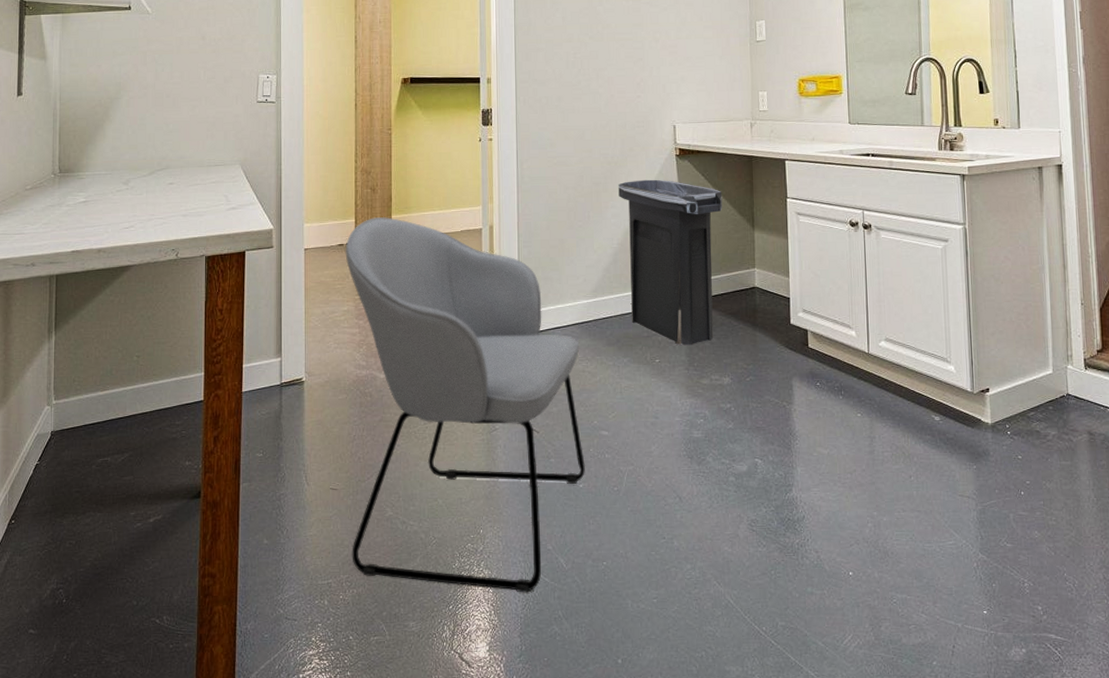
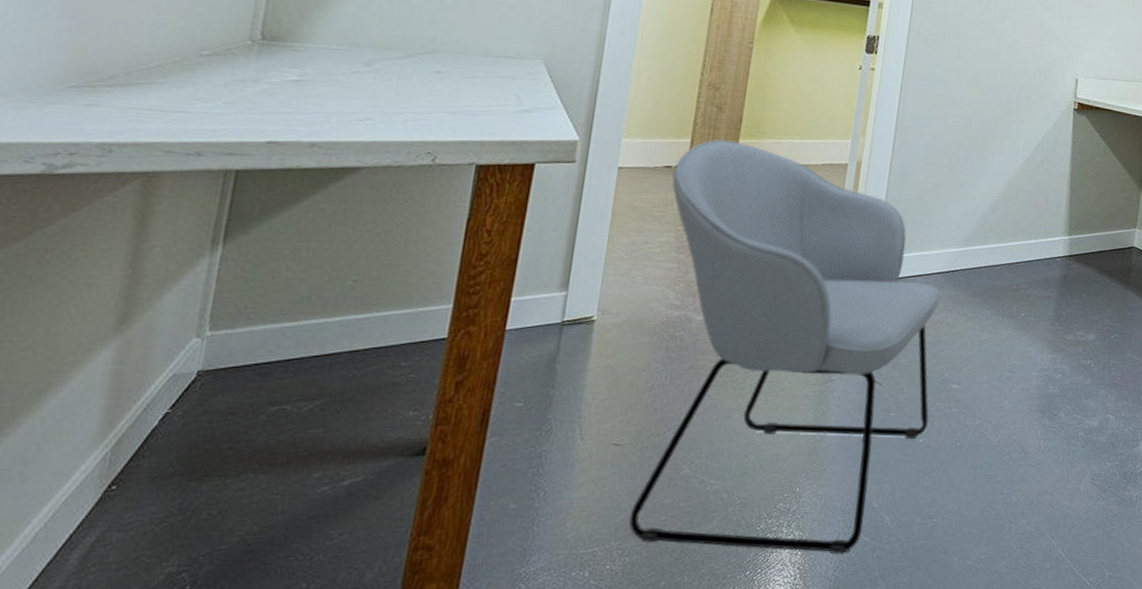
trash can: present [618,179,723,346] -> none [1002,130,1115,301]

